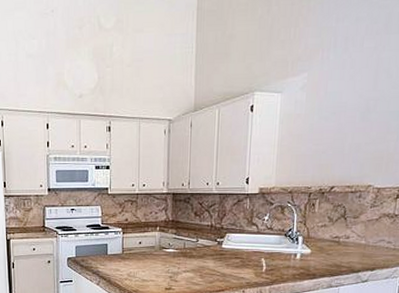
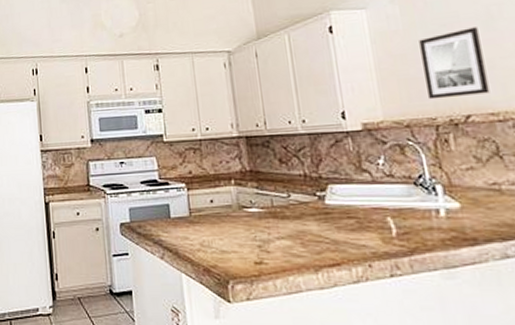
wall art: none [310,117,356,173] -> present [419,27,490,100]

